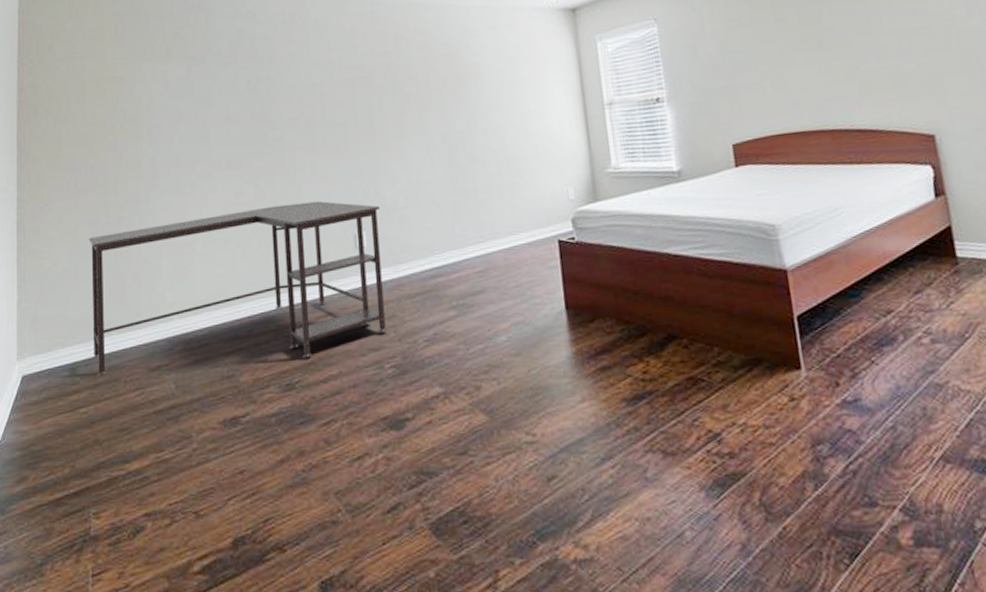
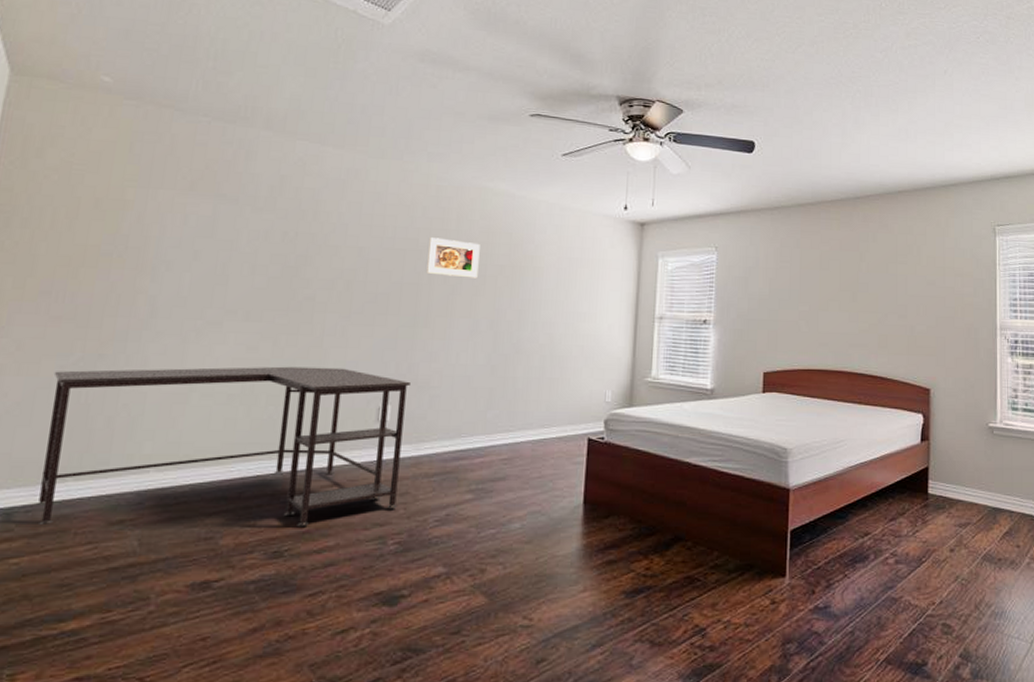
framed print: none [373,59,423,98] -> present [426,237,480,279]

